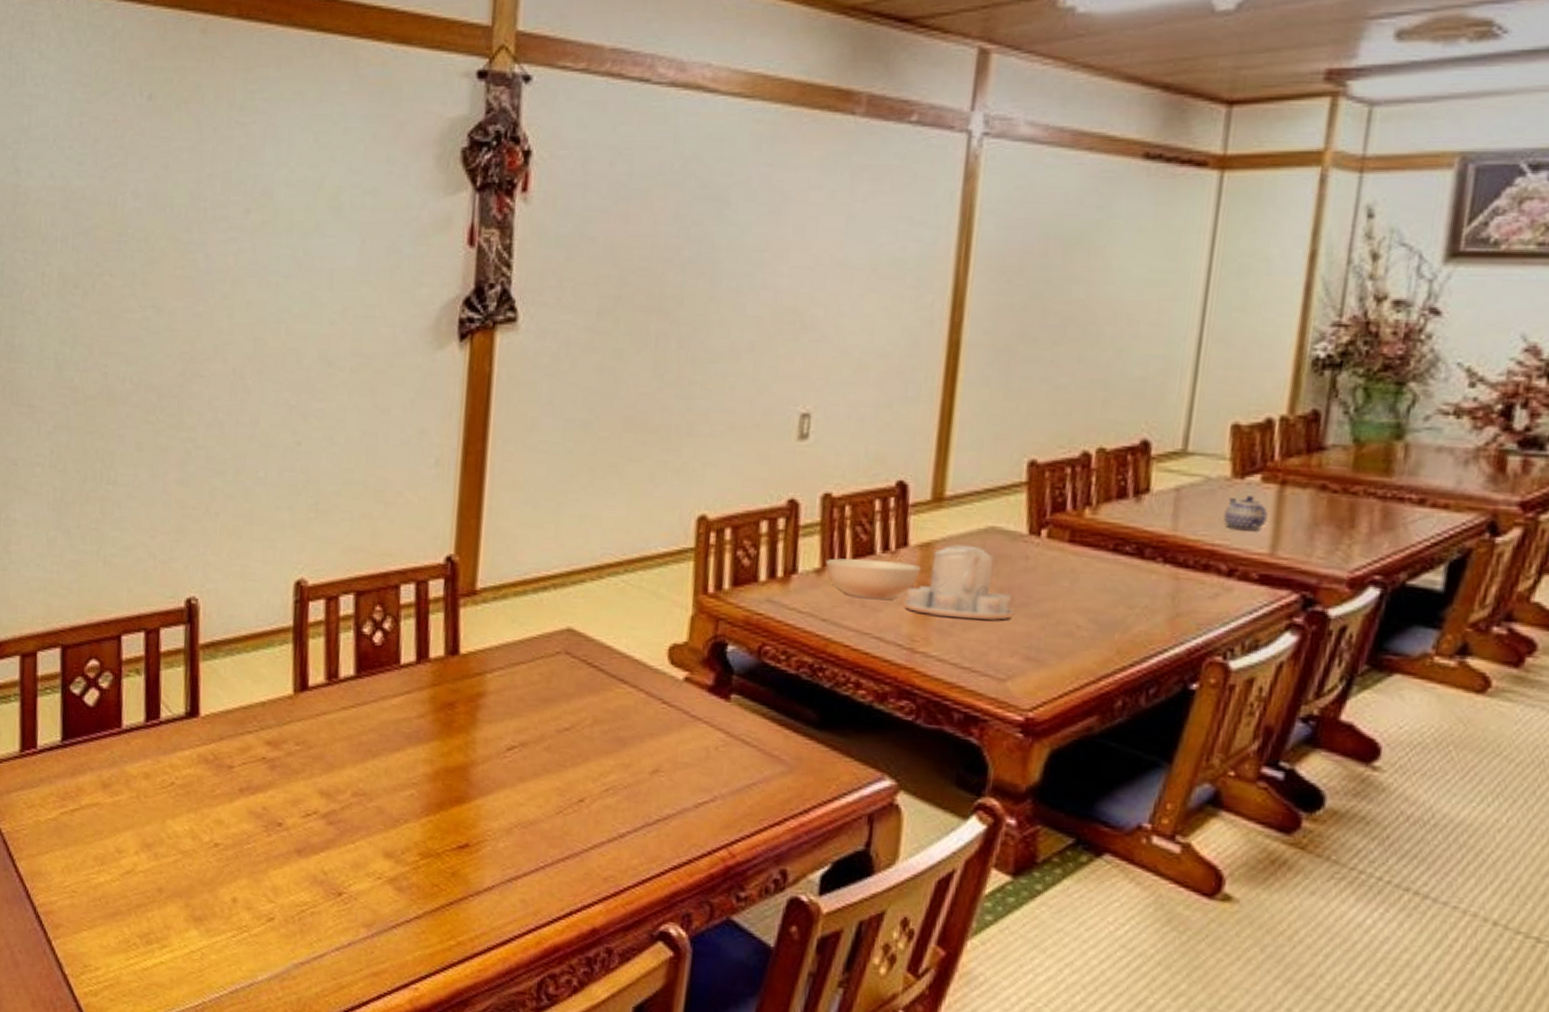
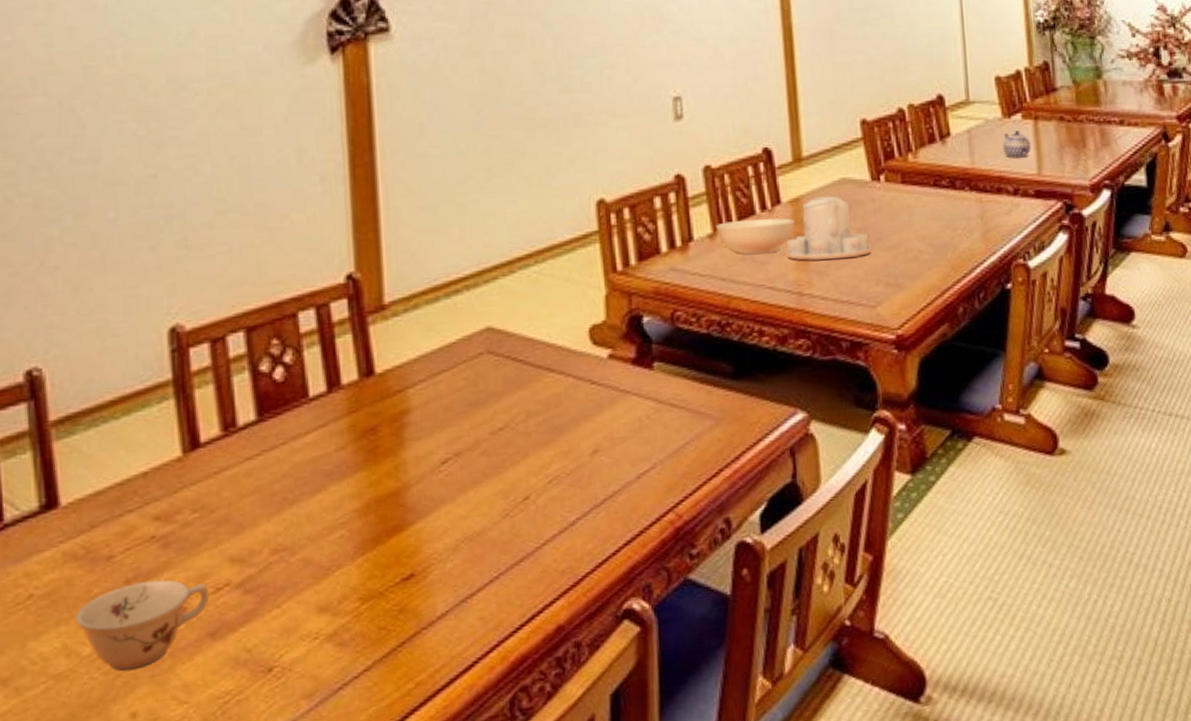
teacup: none [201,792,301,864] -> present [75,579,210,672]

